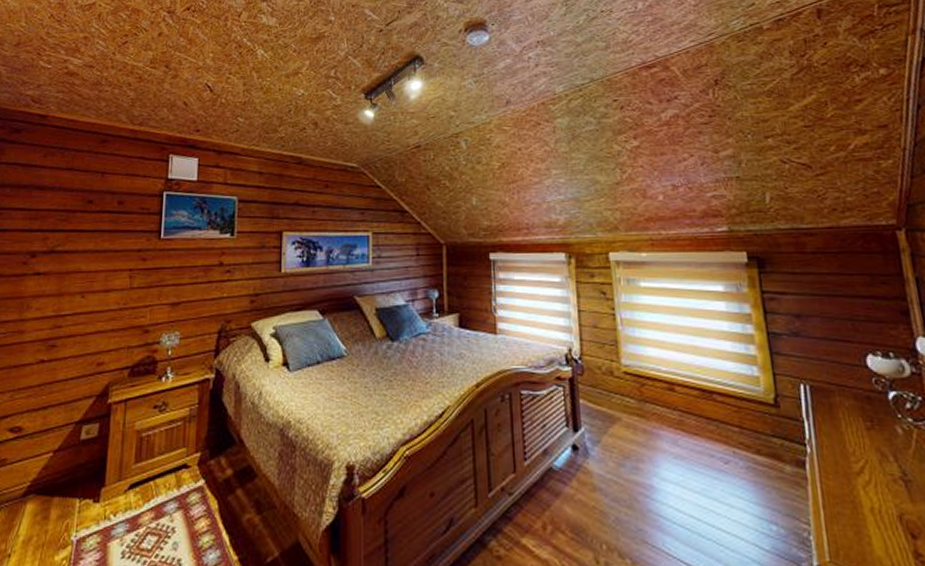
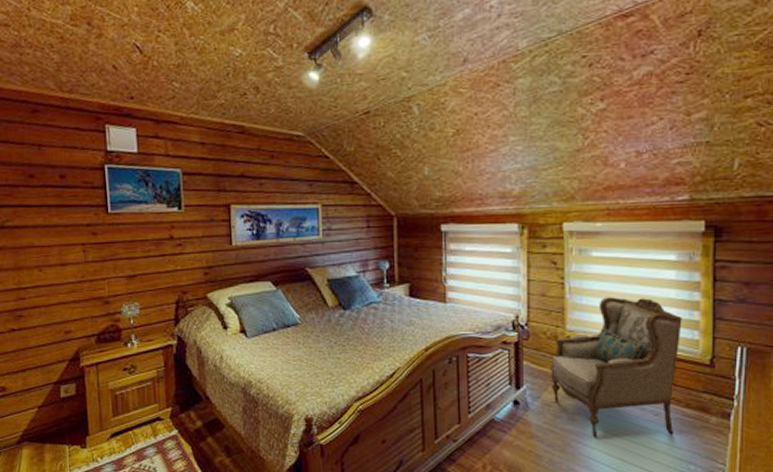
armchair: none [608,329,749,490] -> present [551,297,682,437]

